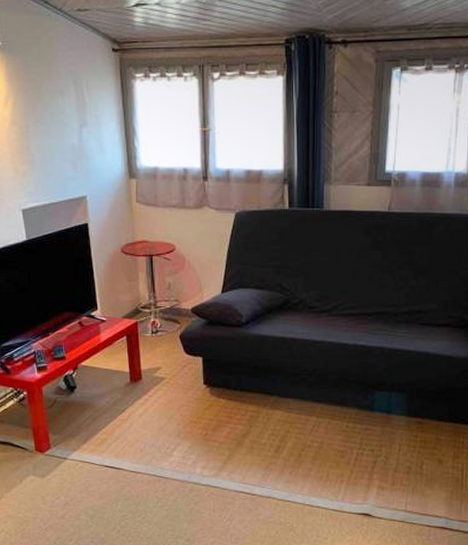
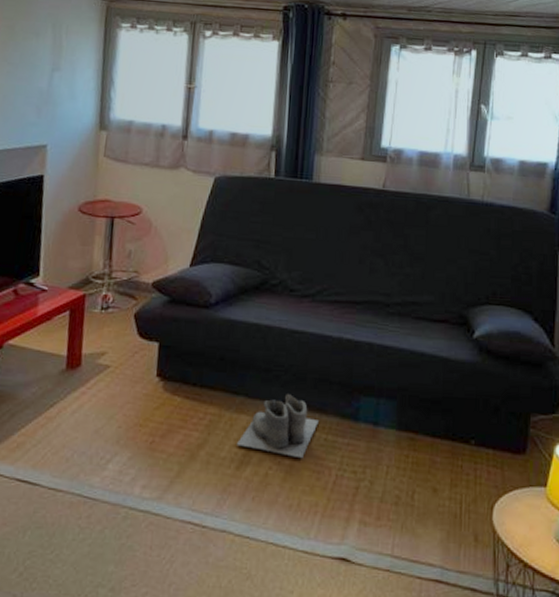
boots: none [274,392,340,442] -> present [237,394,319,459]

